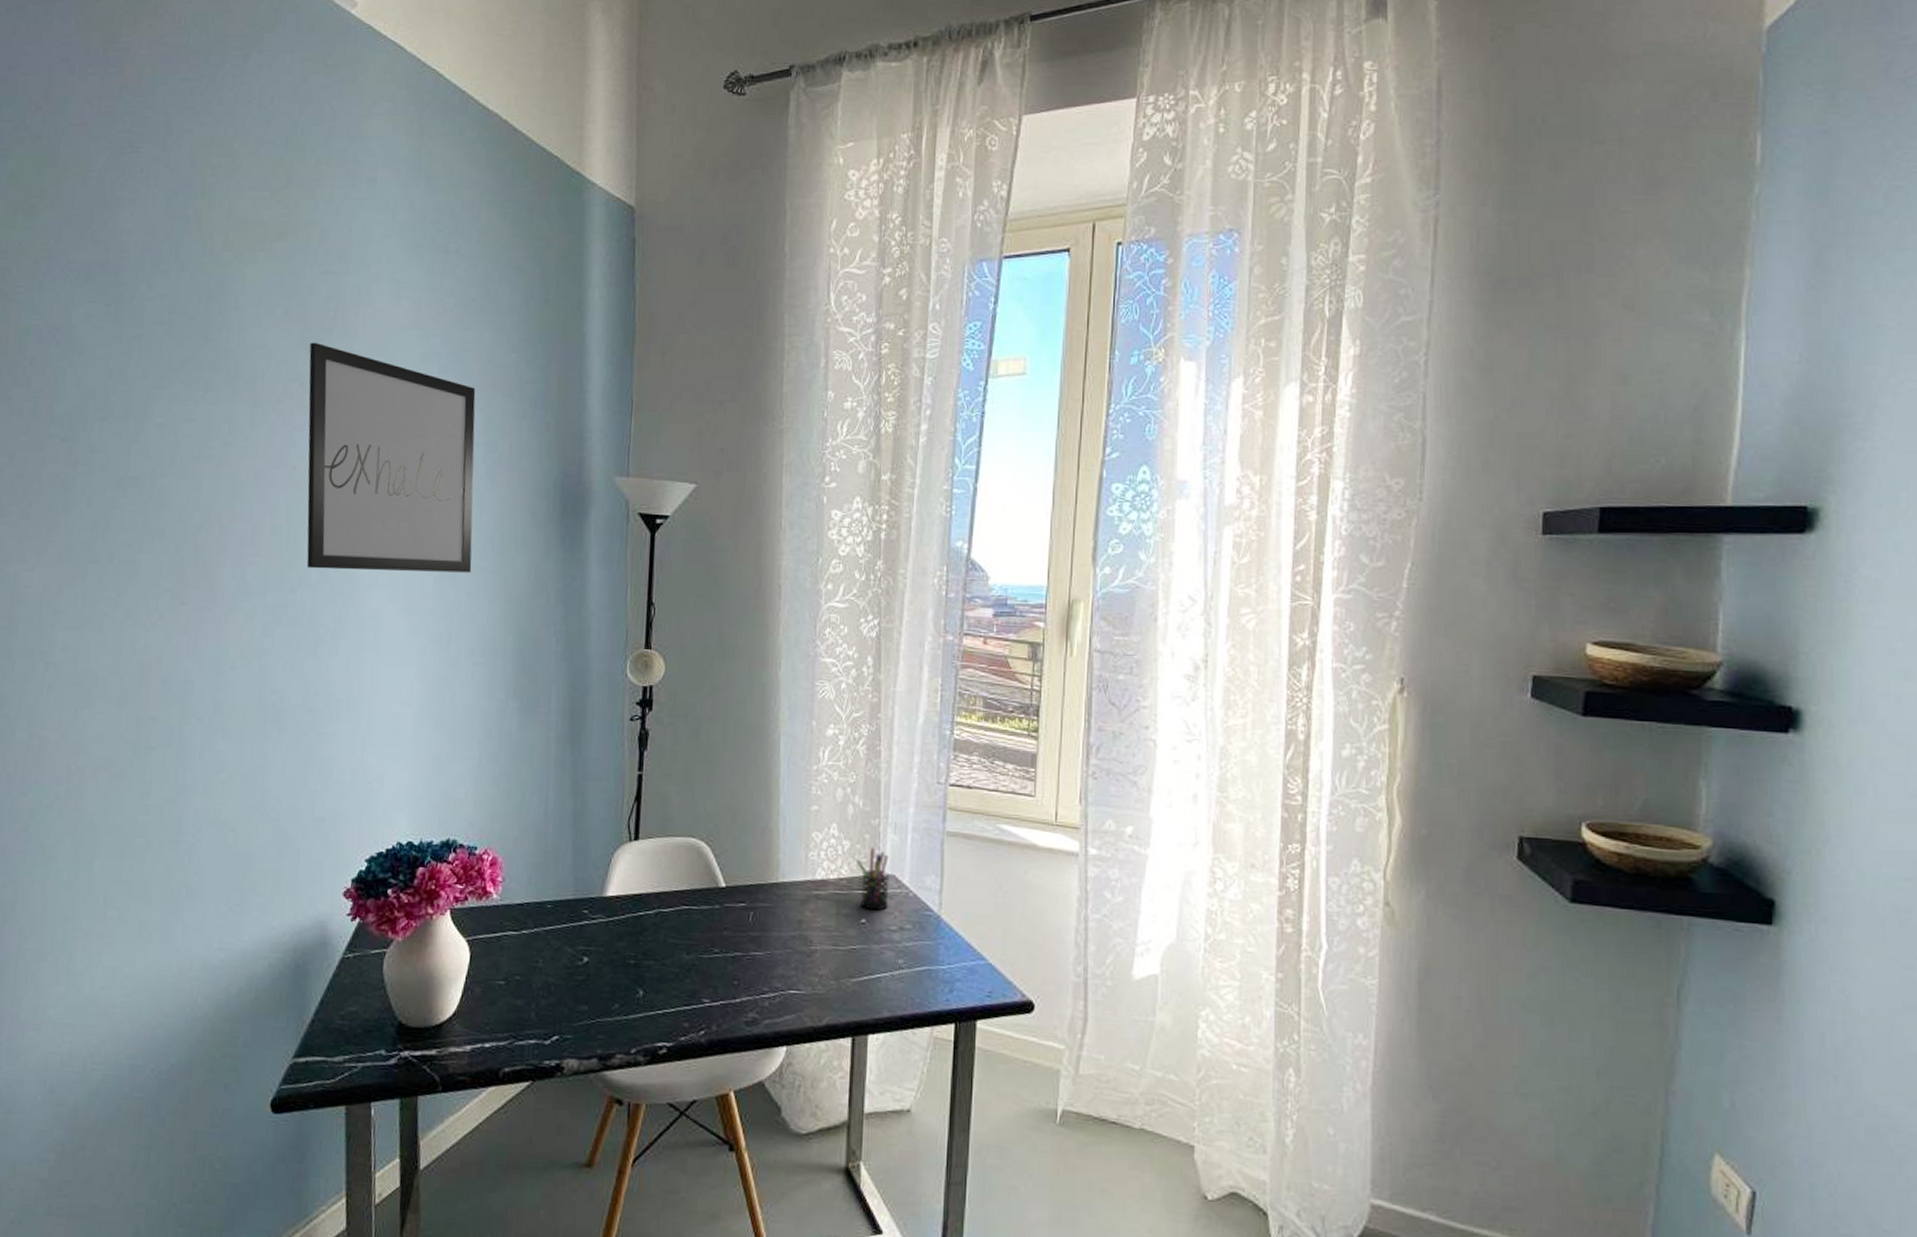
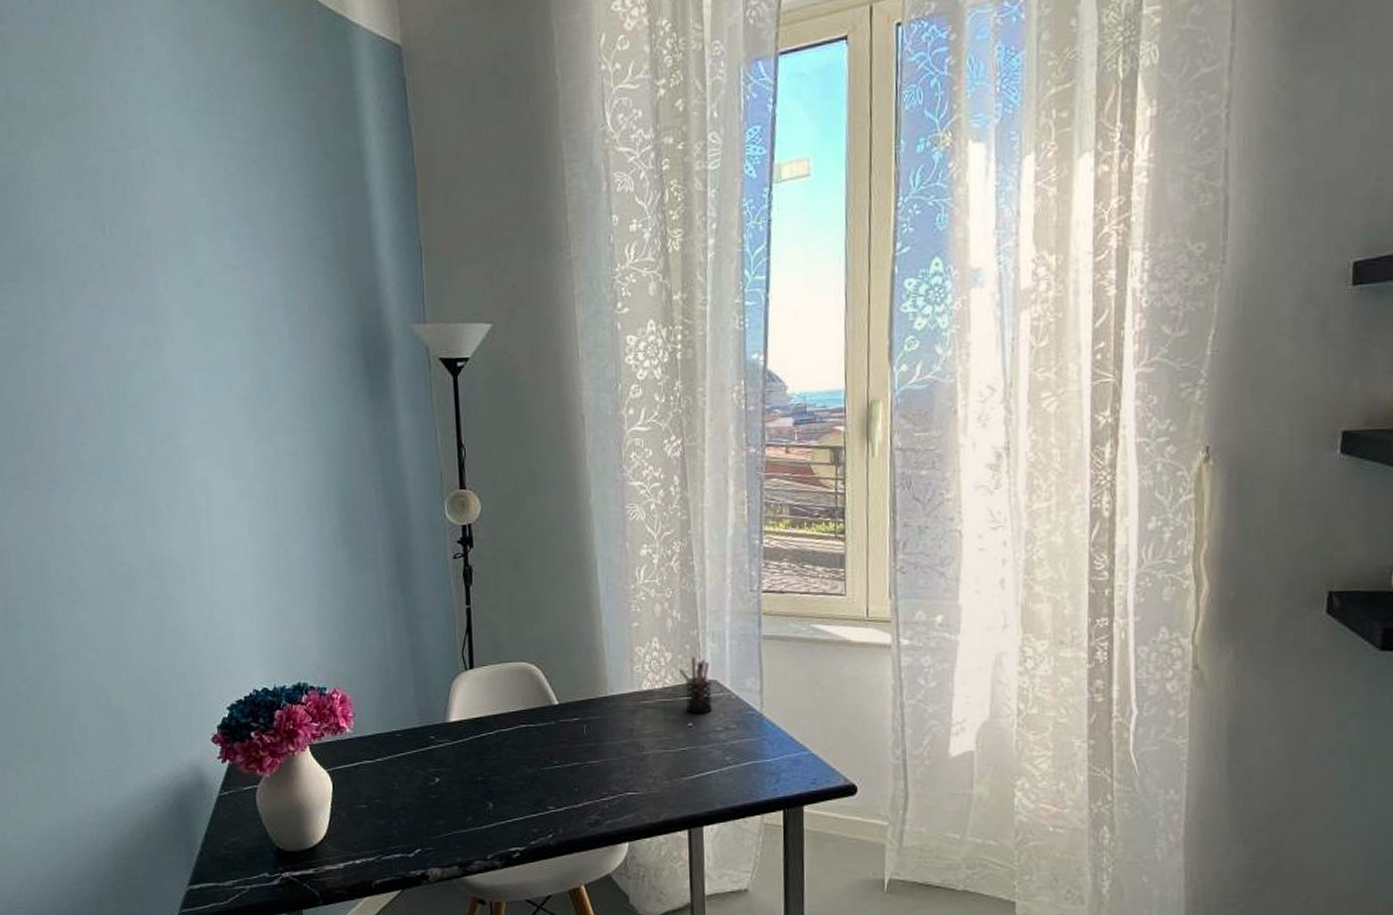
wall art: present [306,342,476,573] -> none [105,221,288,444]

